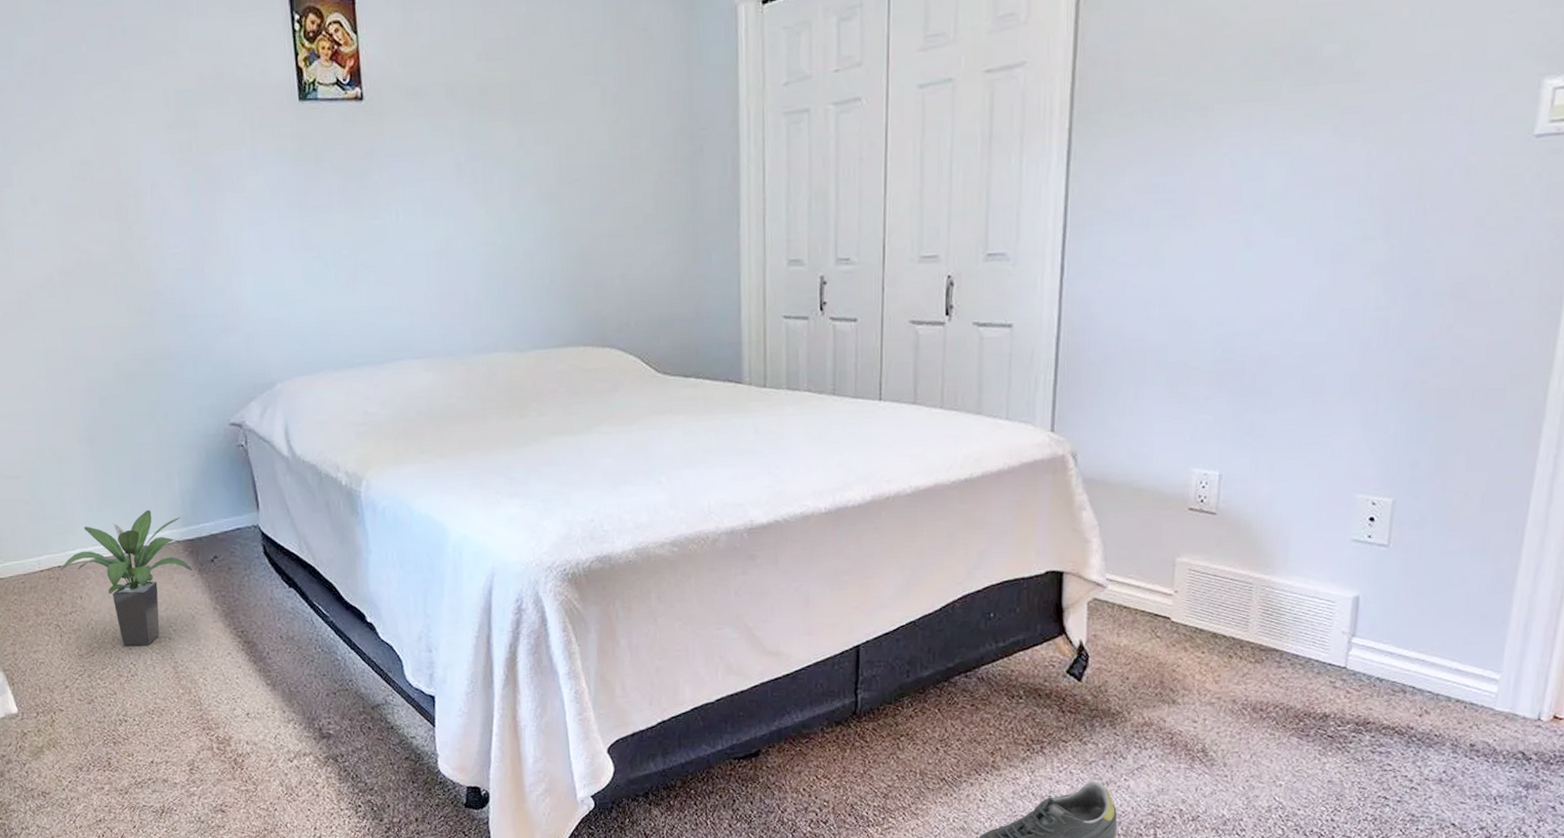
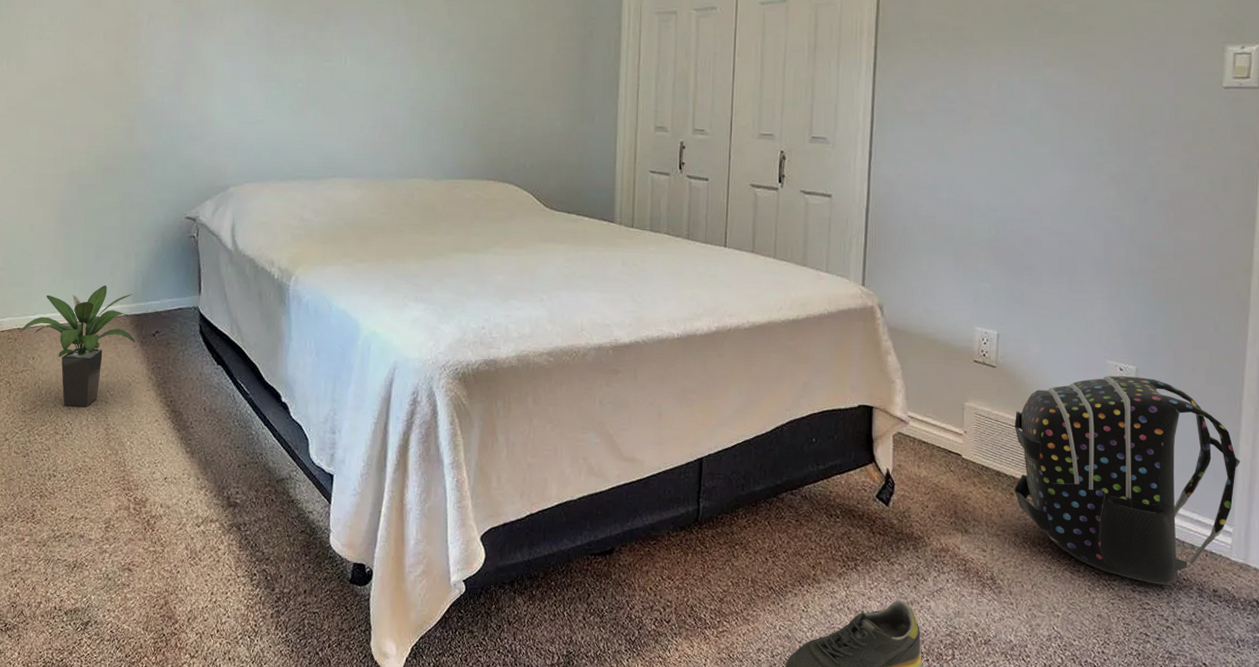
backpack: none [1234,510,1517,743] -> present [1014,376,1241,585]

